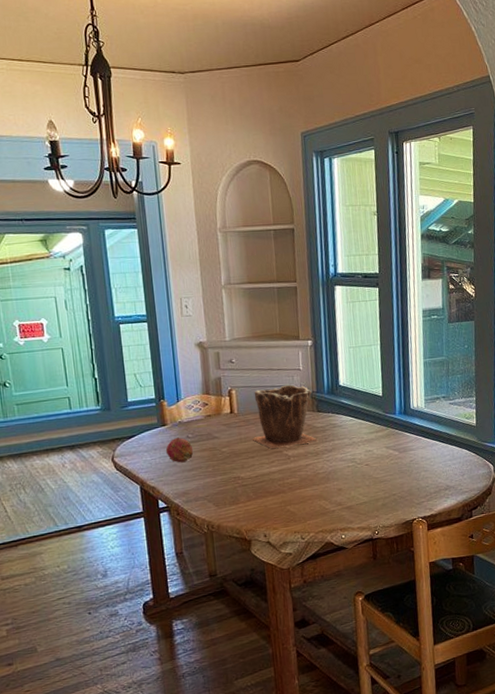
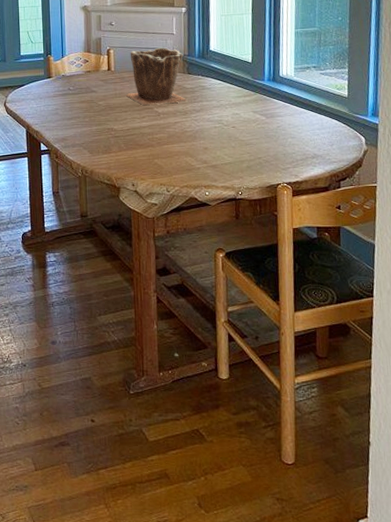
fruit: present [165,437,194,463] -> none [49,88,74,112]

